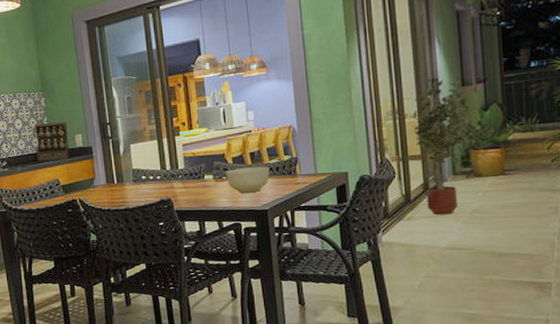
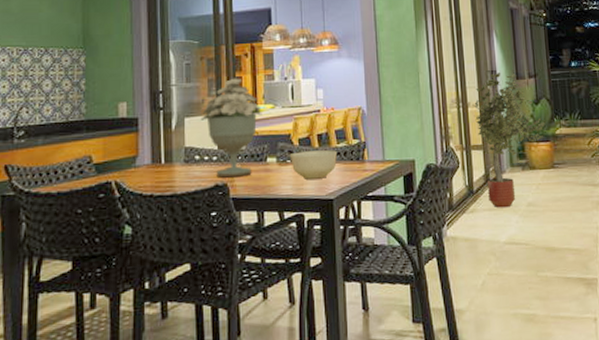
spice rack: present [35,122,70,161] -> none [67,86,110,132]
bouquet: none [144,106,198,194] -> present [200,78,262,178]

